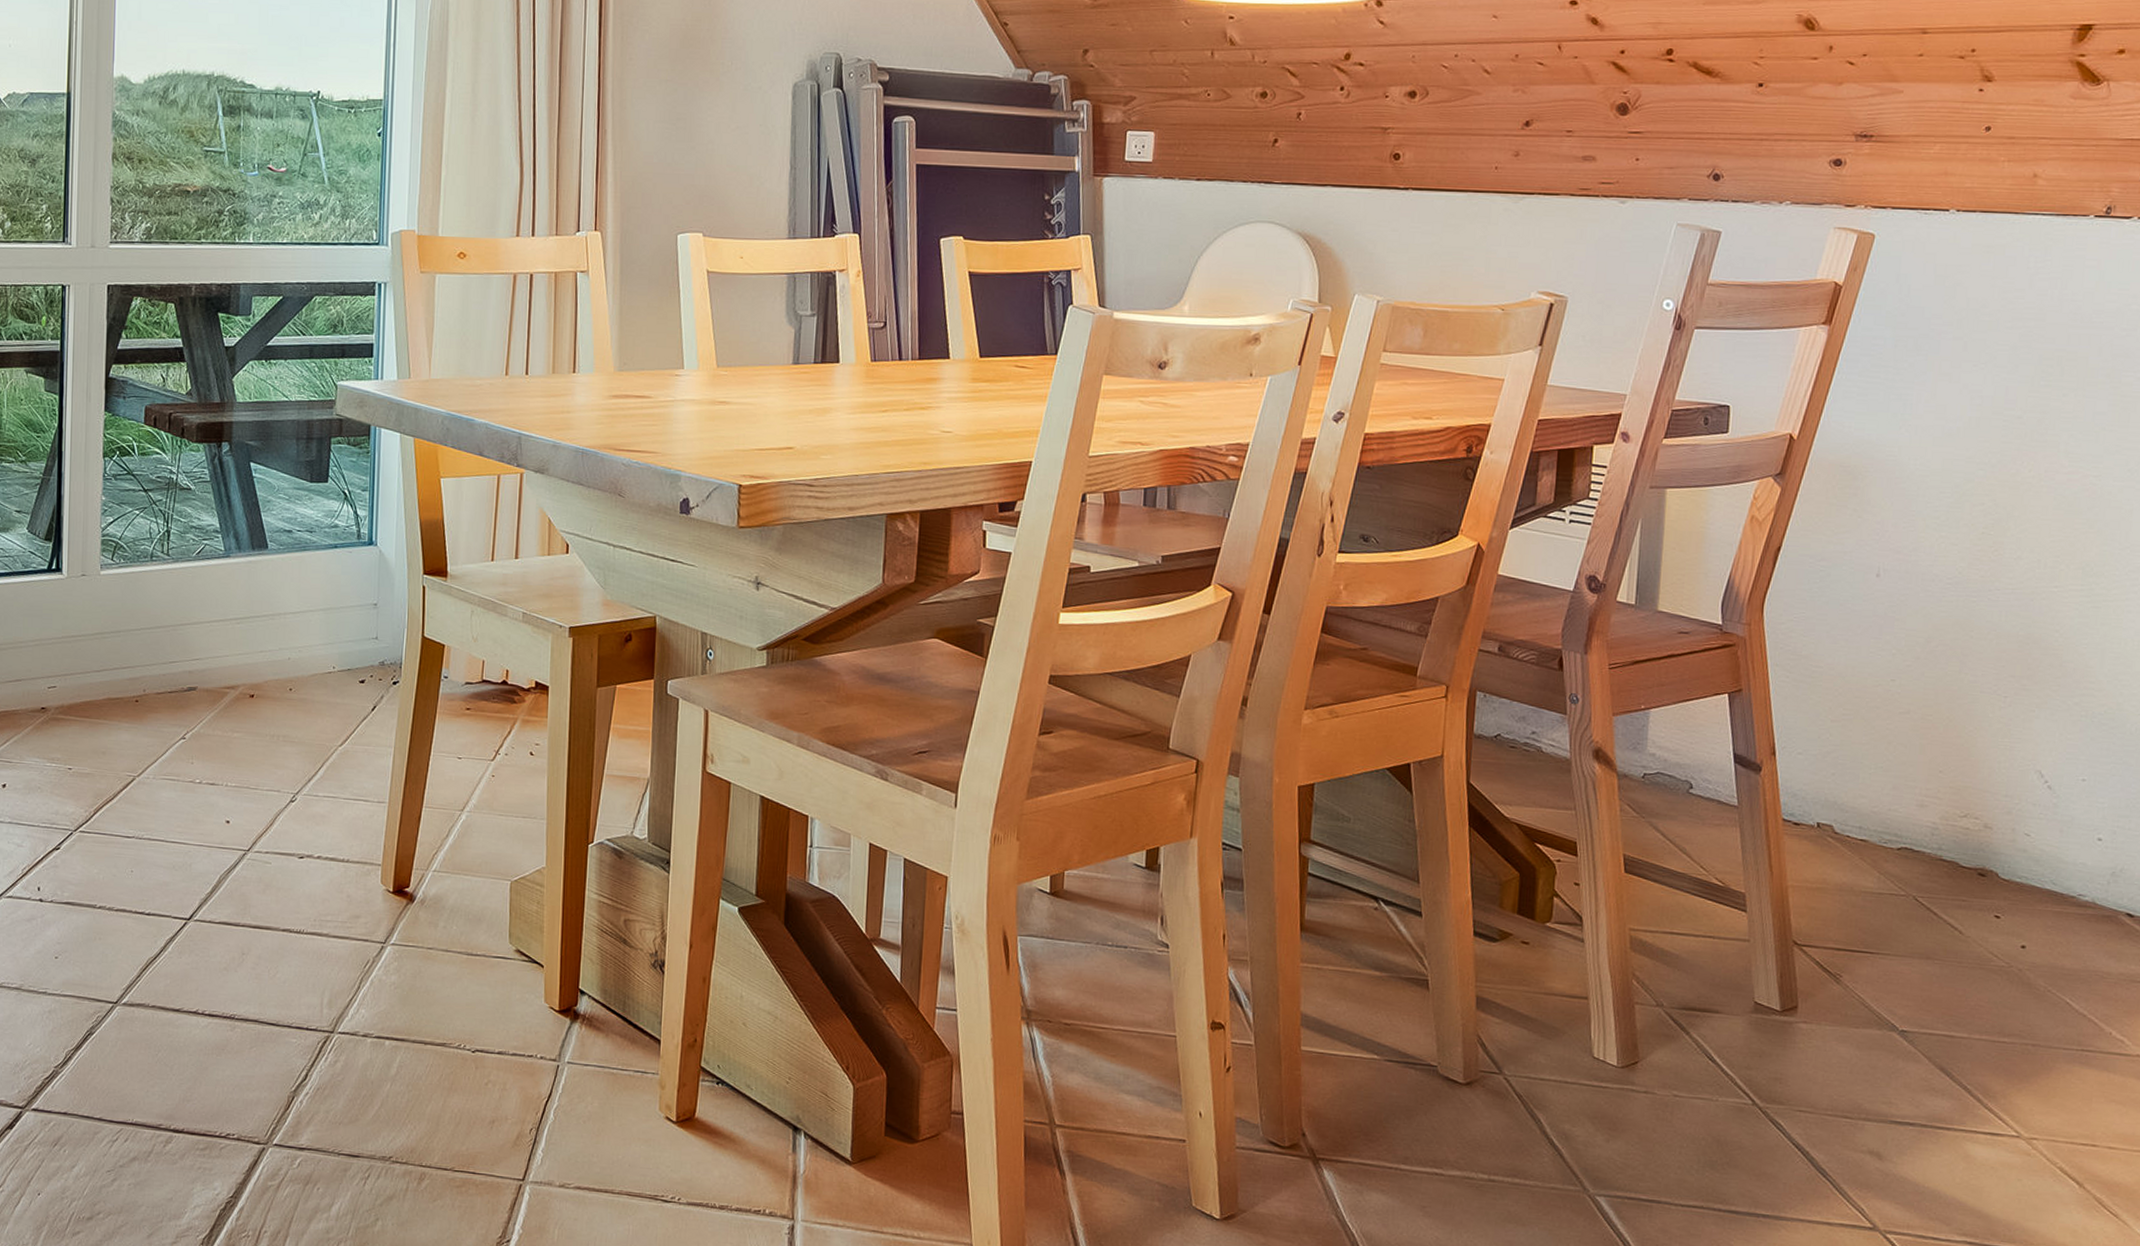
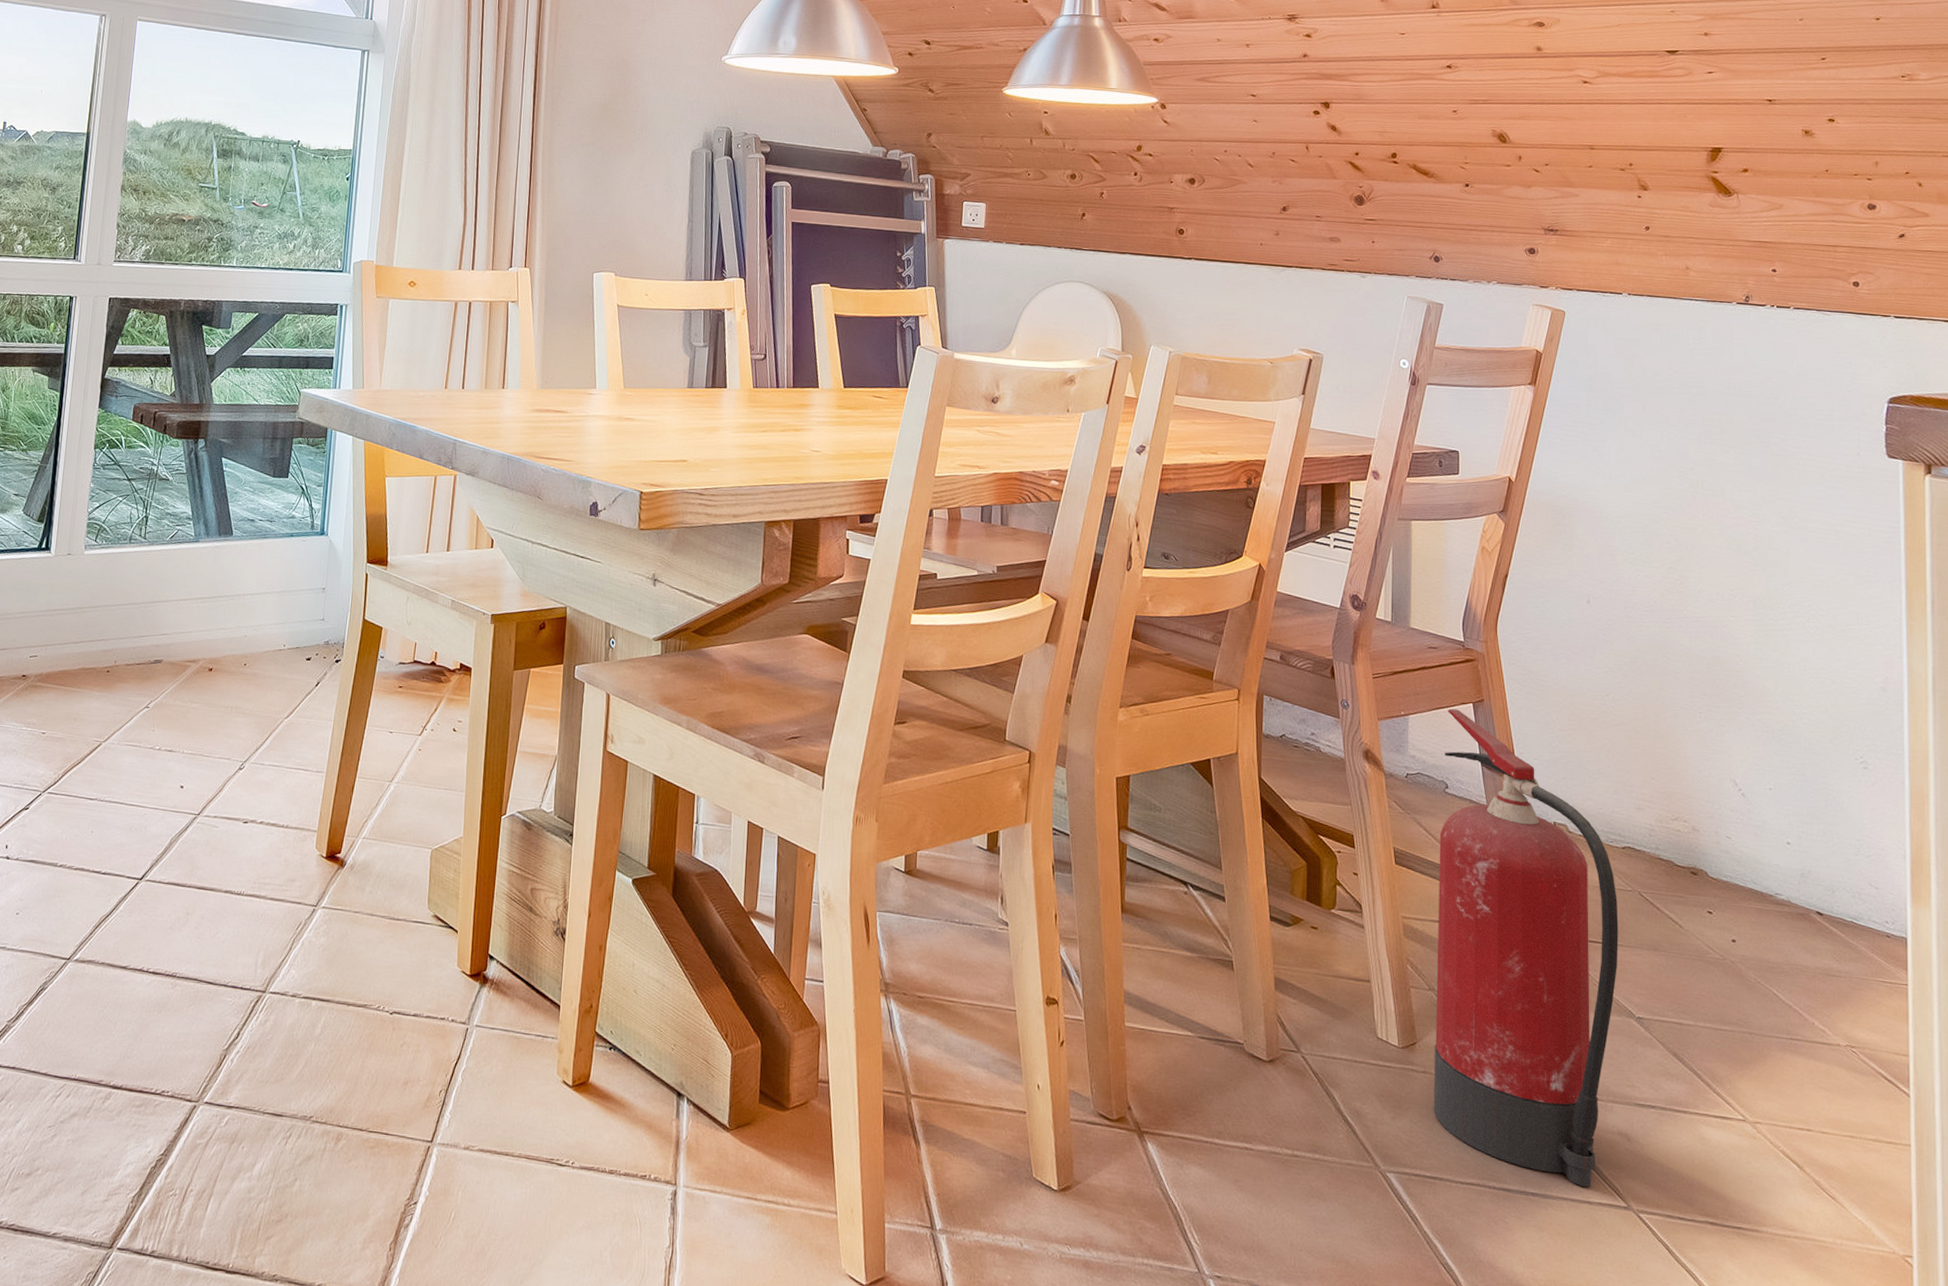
fire extinguisher: none [1654,700,1888,1209] -> present [1433,708,1619,1188]

